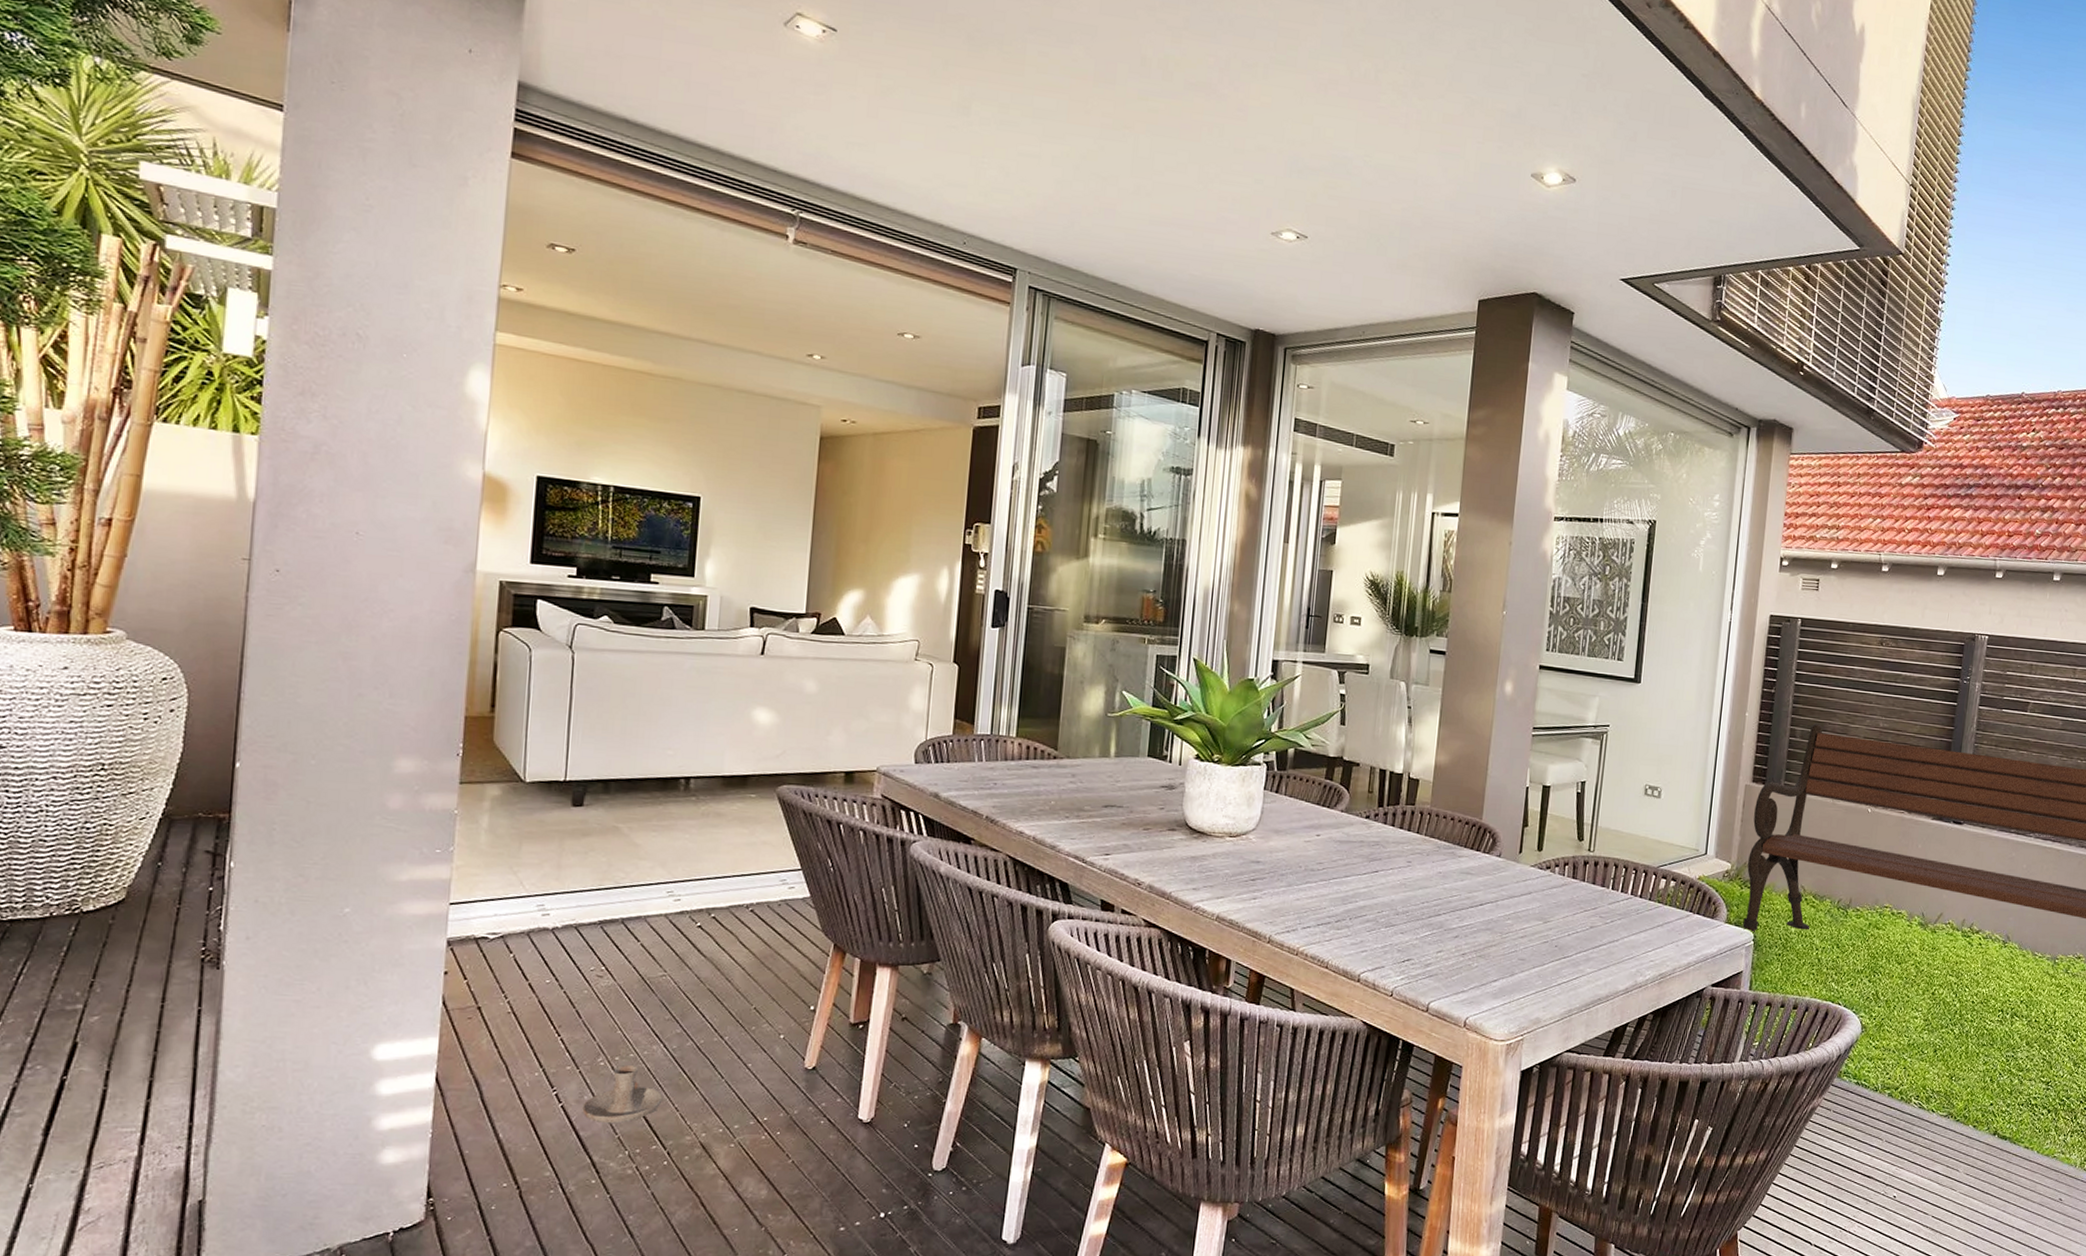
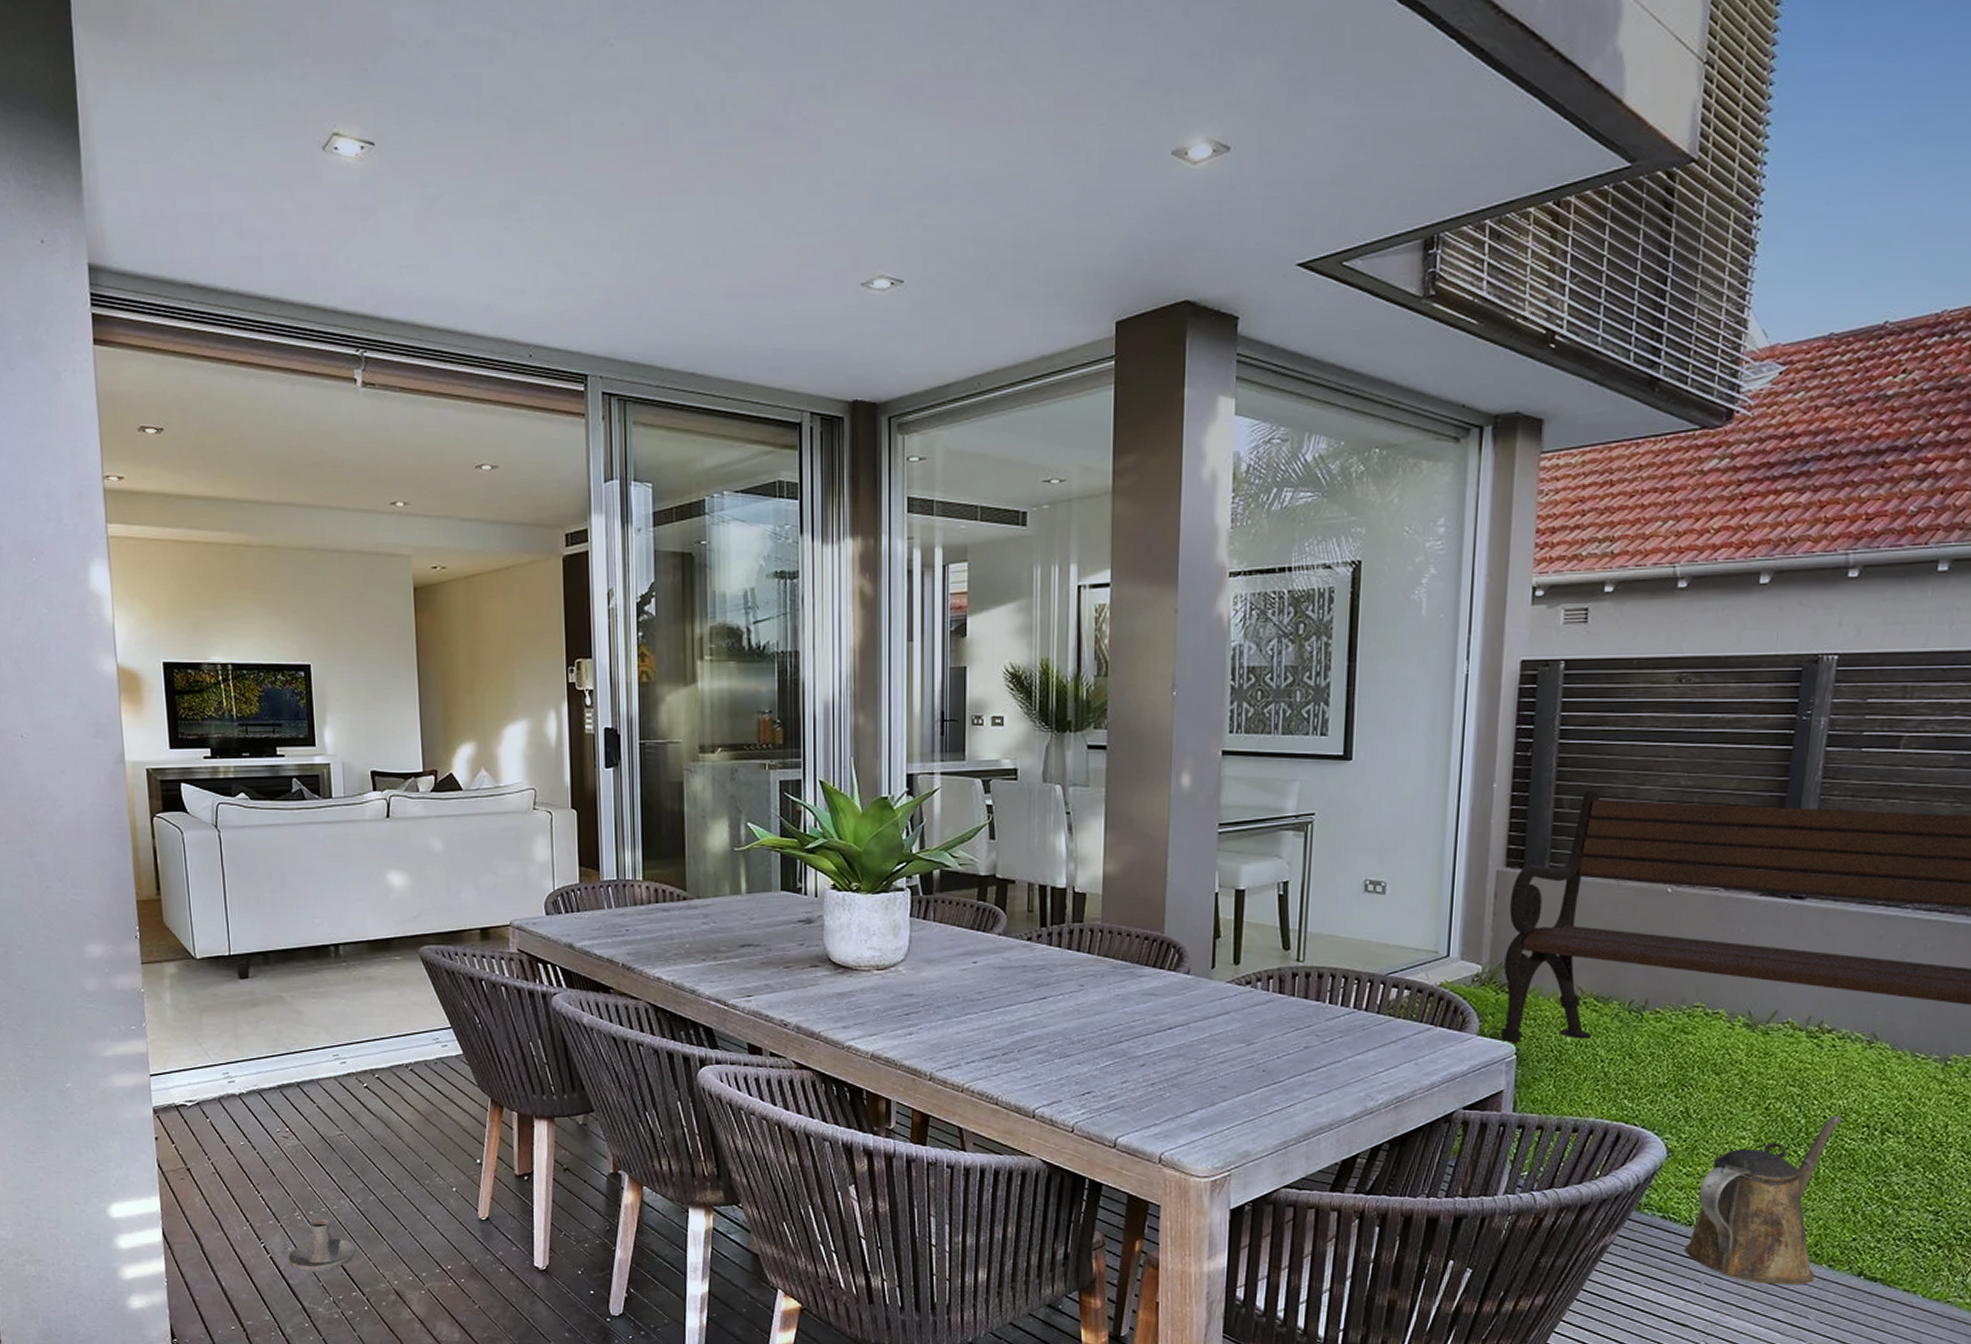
watering can: none [1871,1001,1985,1143] -> present [1683,1116,1843,1285]

